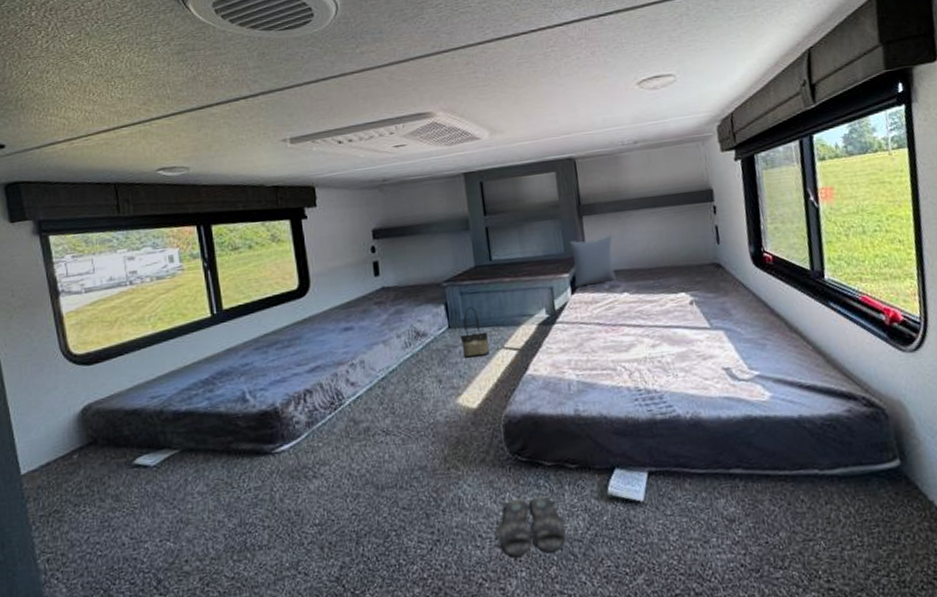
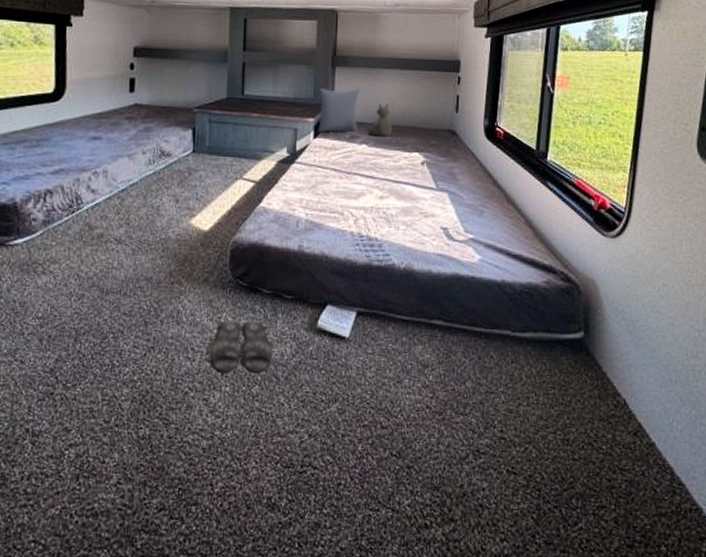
tote bag: present [460,307,489,358] -> none [202,135,228,183]
teddy bear: none [625,245,654,282] -> present [366,103,394,137]

